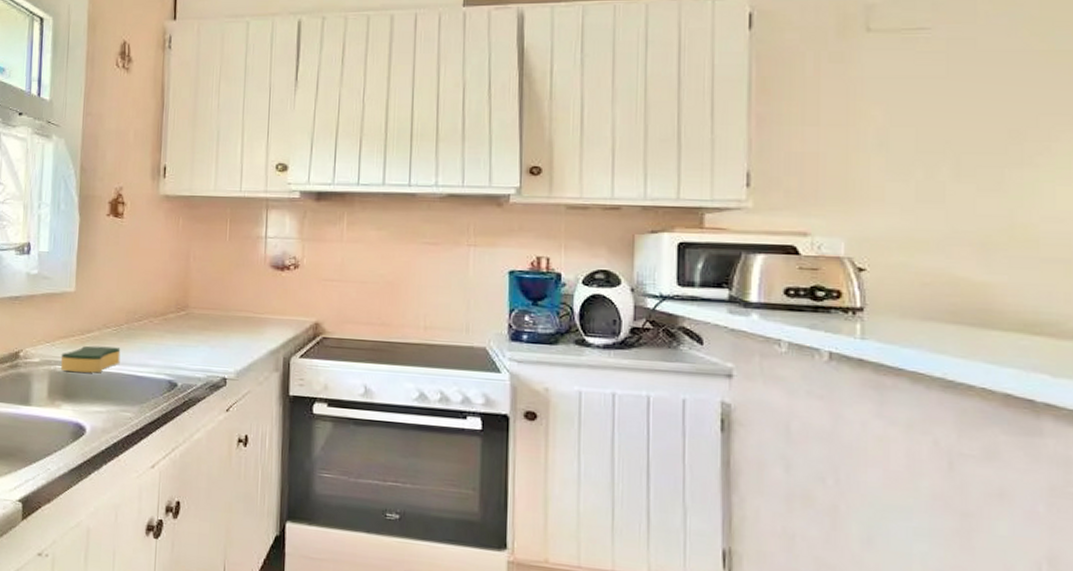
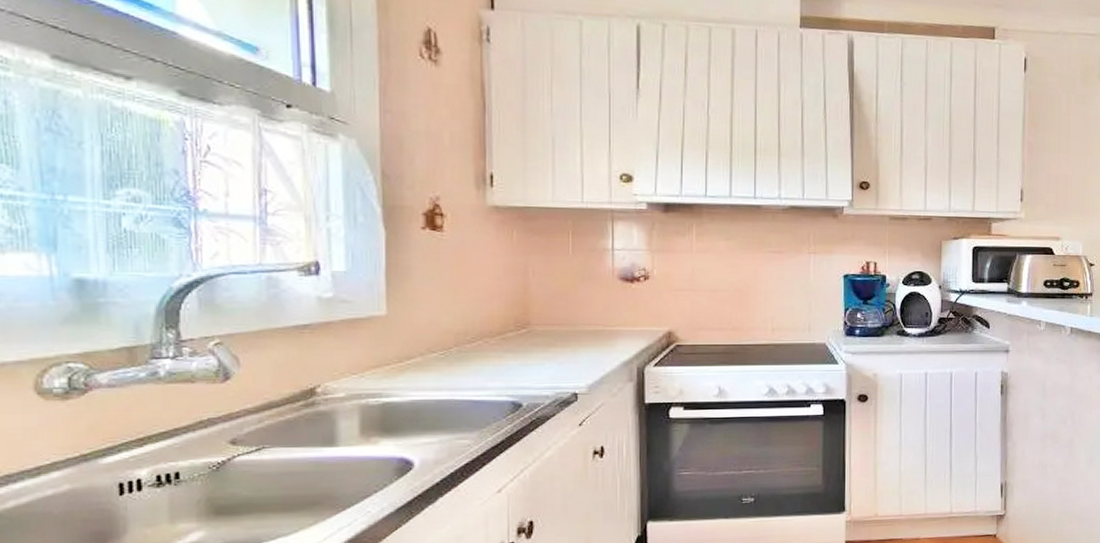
sponge: present [60,345,121,373] -> none [374,373,451,405]

